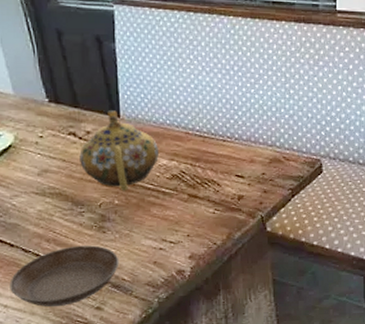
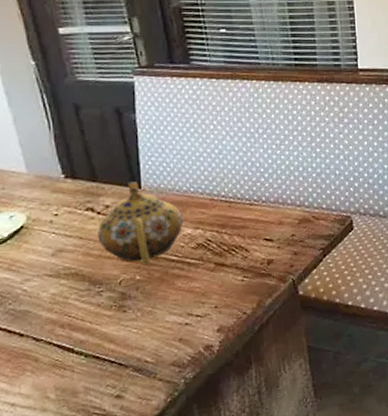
saucer: present [9,245,120,307] -> none [18,326,142,401]

